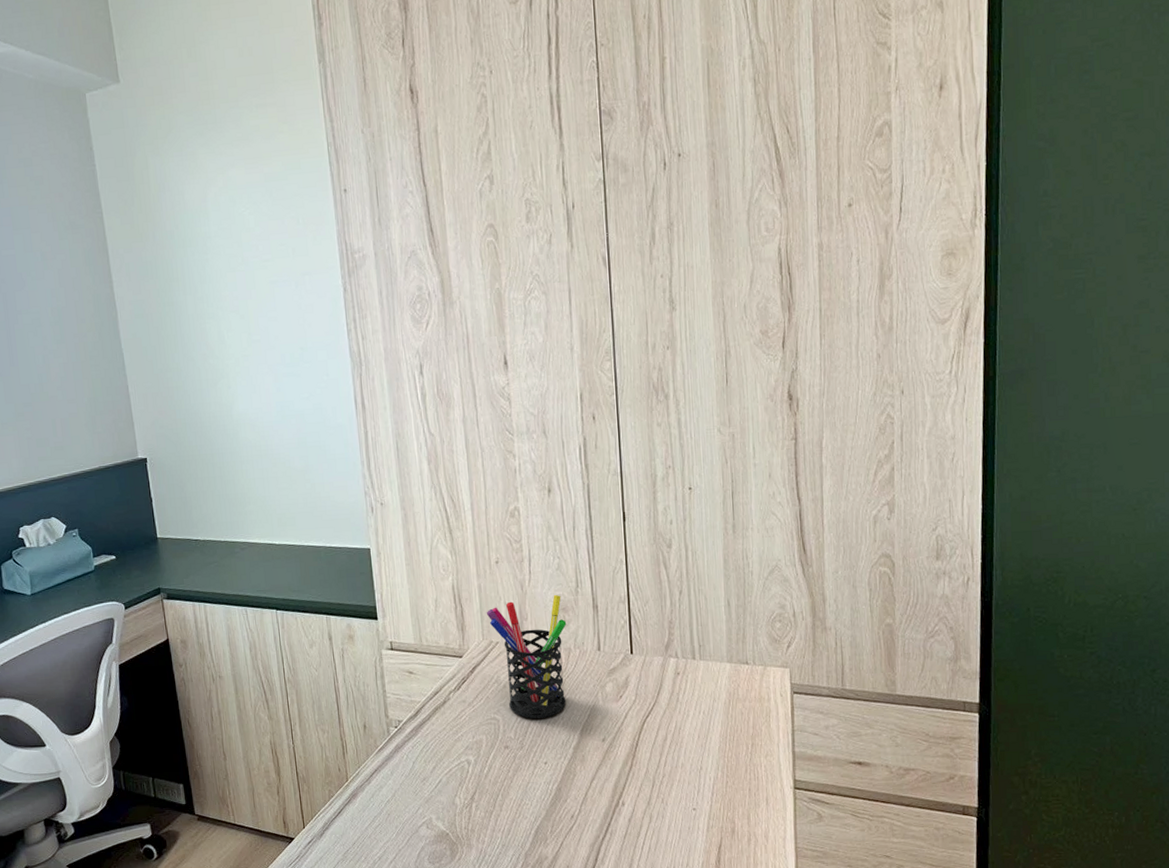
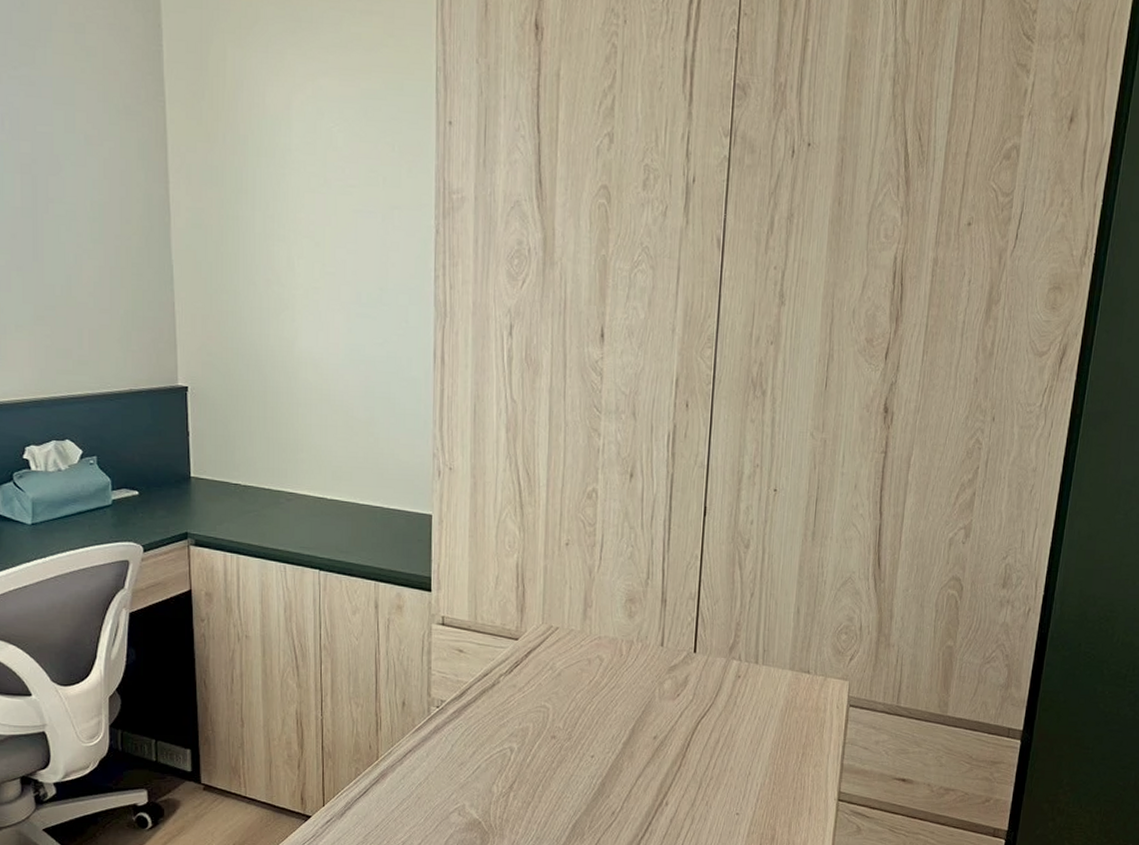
pen holder: present [486,594,567,719] -> none [549,583,632,710]

